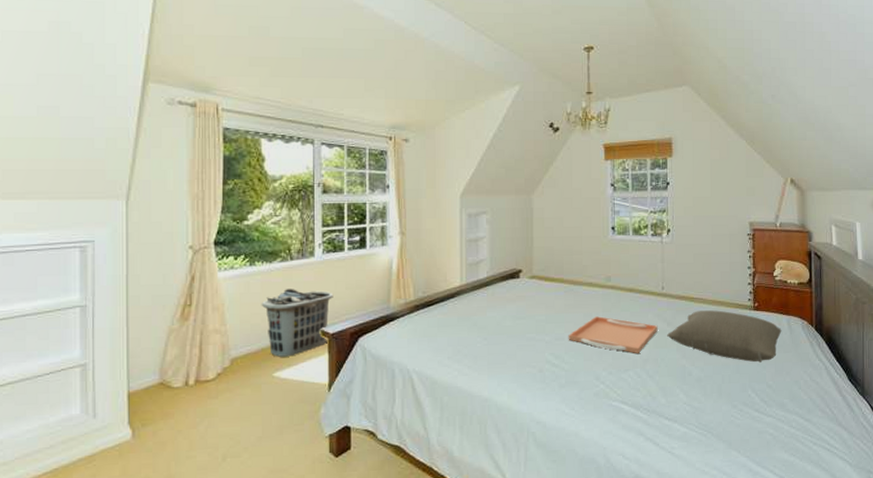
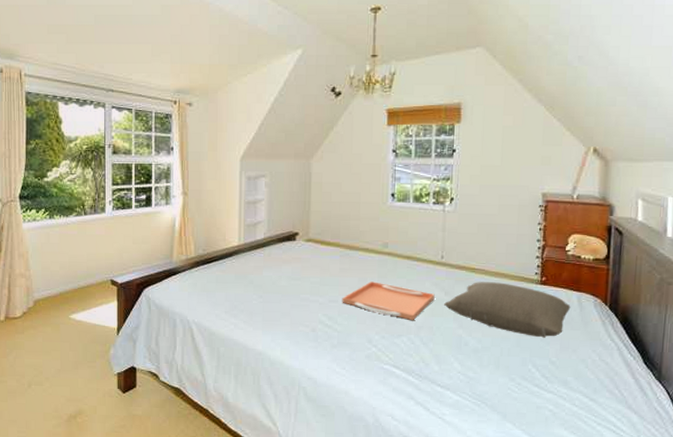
clothes hamper: present [261,289,334,357] -> none [59,241,122,302]

